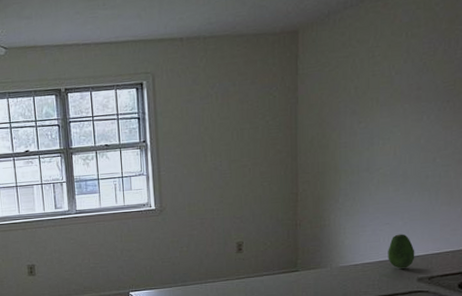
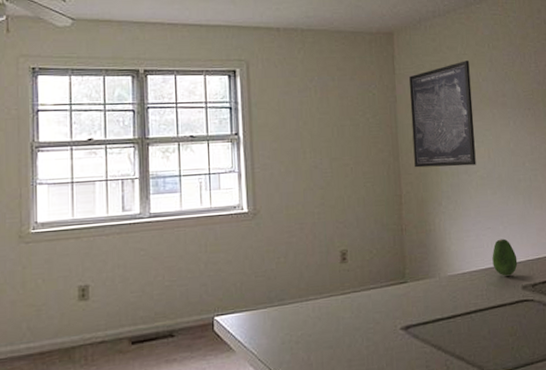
wall art: none [312,53,381,167] -> present [409,61,476,168]

